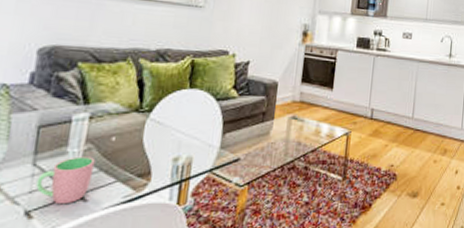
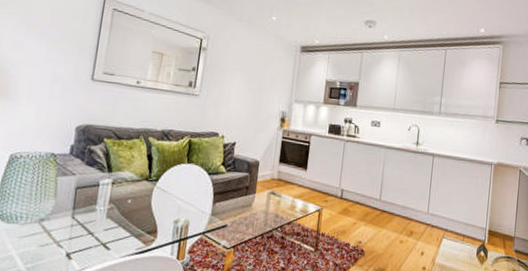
cup: present [36,156,96,205] -> none [74,213,116,251]

